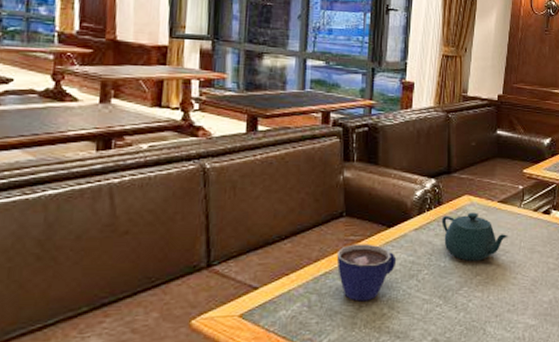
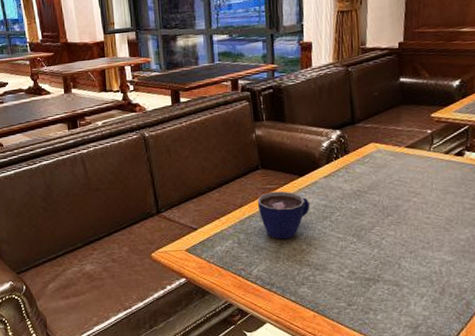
teapot: present [441,212,508,261] -> none [349,158,418,204]

